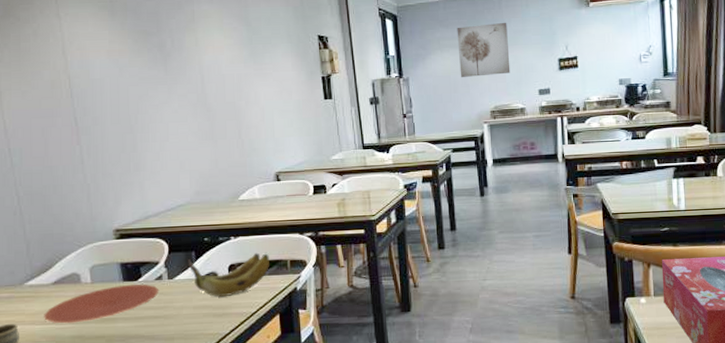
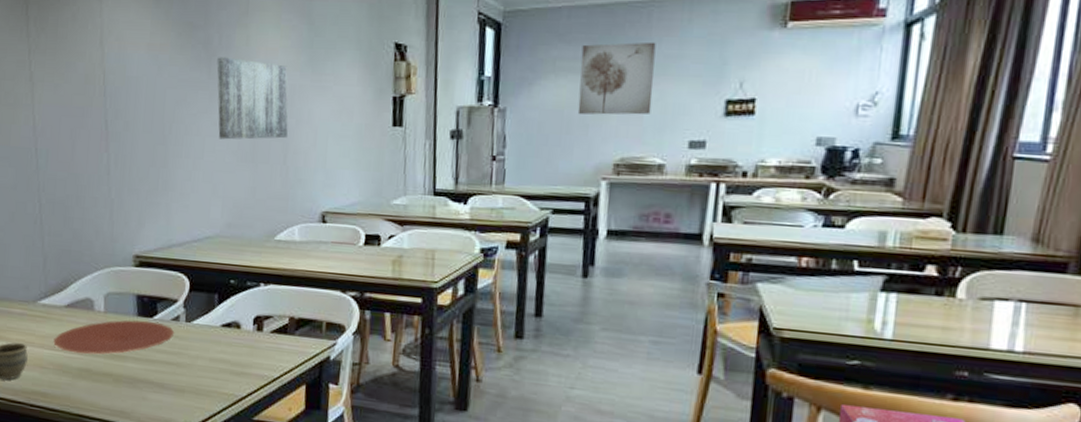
wall art: none [172,56,241,124] -> present [217,57,289,140]
banana: present [187,252,269,297] -> none [208,302,302,353]

